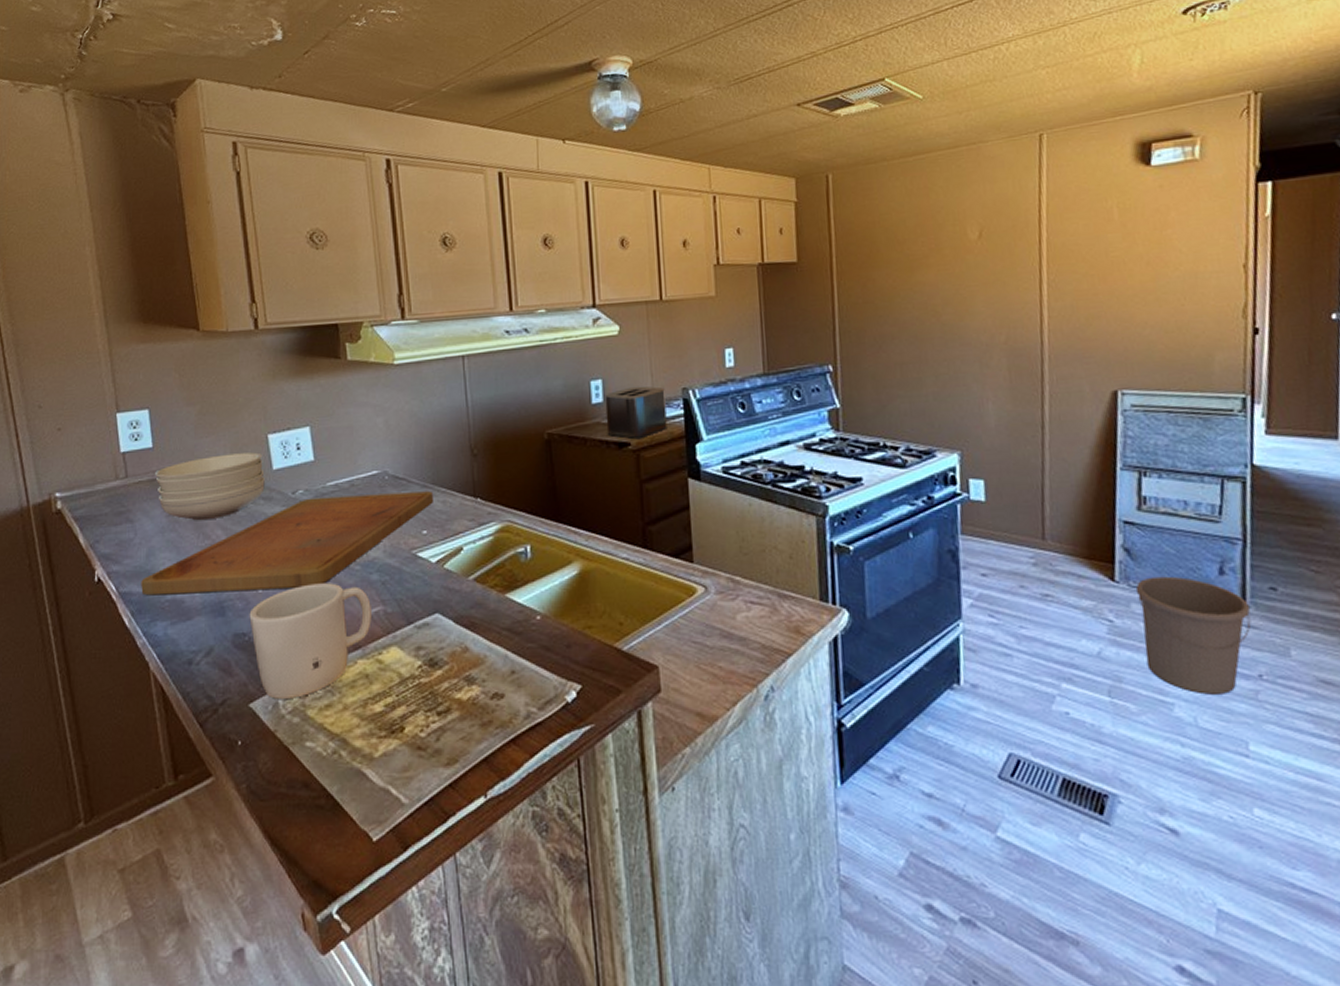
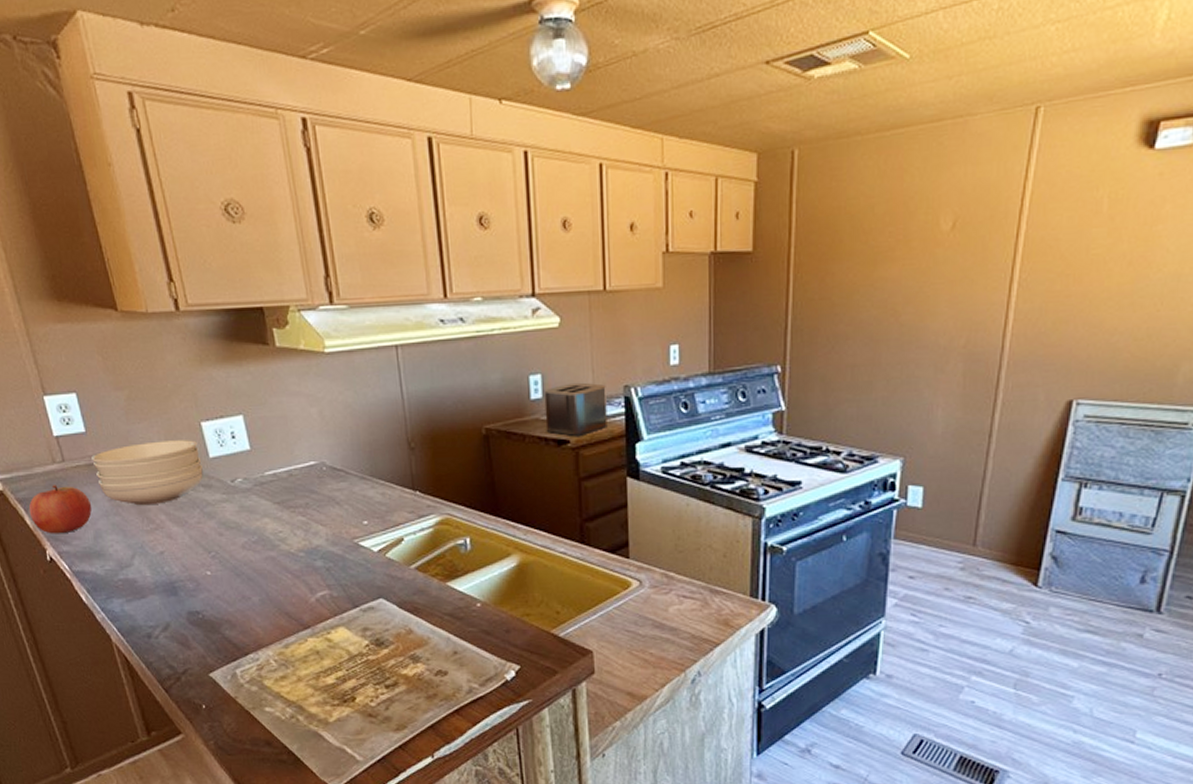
fruit: none [84,501,149,554] -> present [28,485,92,534]
cutting board: present [141,491,434,596] -> none [92,483,374,575]
mug: present [249,583,371,699] -> none [200,568,319,670]
bucket: present [1135,576,1251,695] -> none [1055,583,1163,690]

